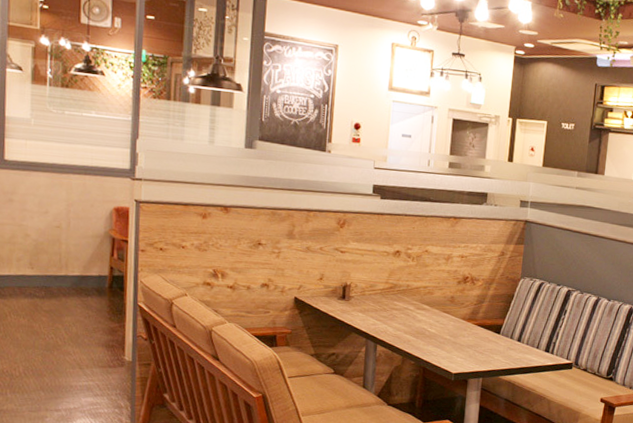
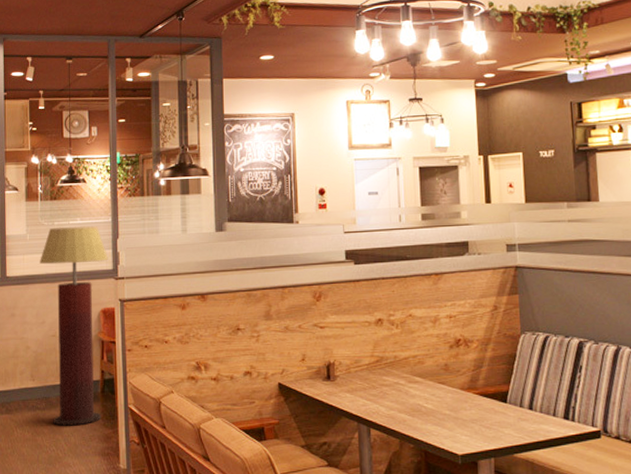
floor lamp: none [45,117,126,317] -> present [40,226,108,426]

